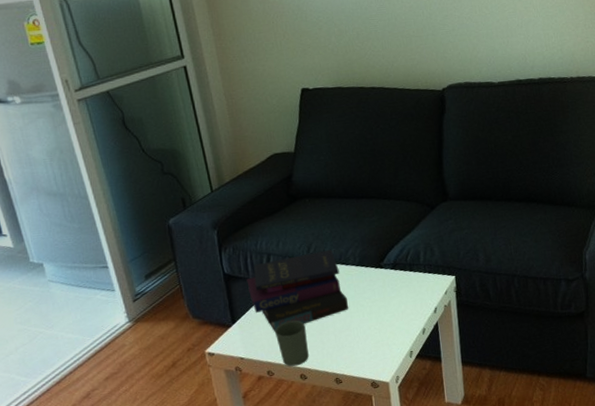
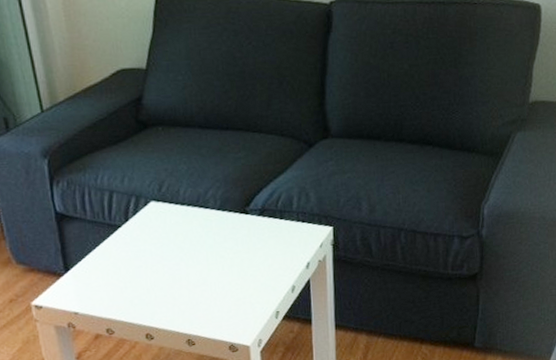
books: present [246,249,348,332] -> none [83,189,205,283]
mug: present [275,320,309,367] -> none [117,271,157,324]

